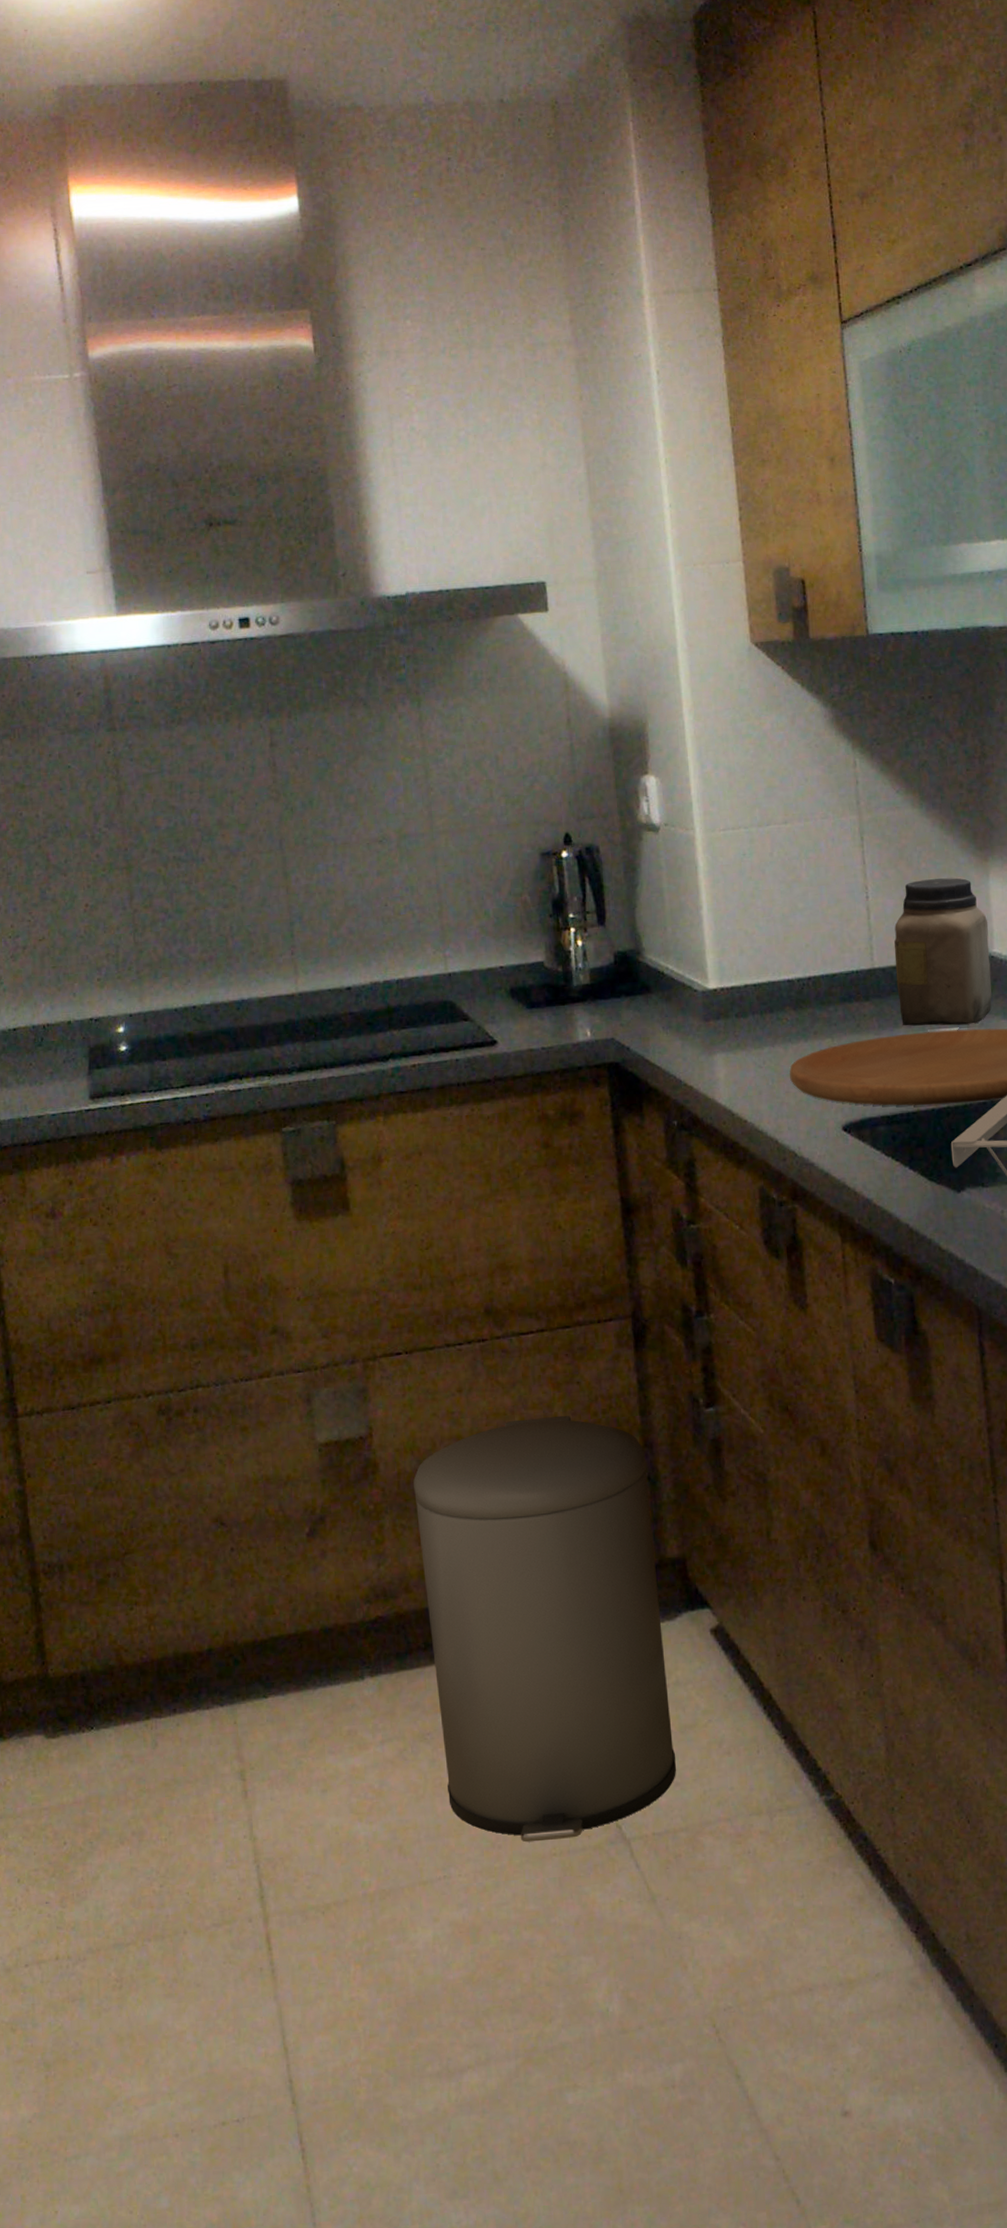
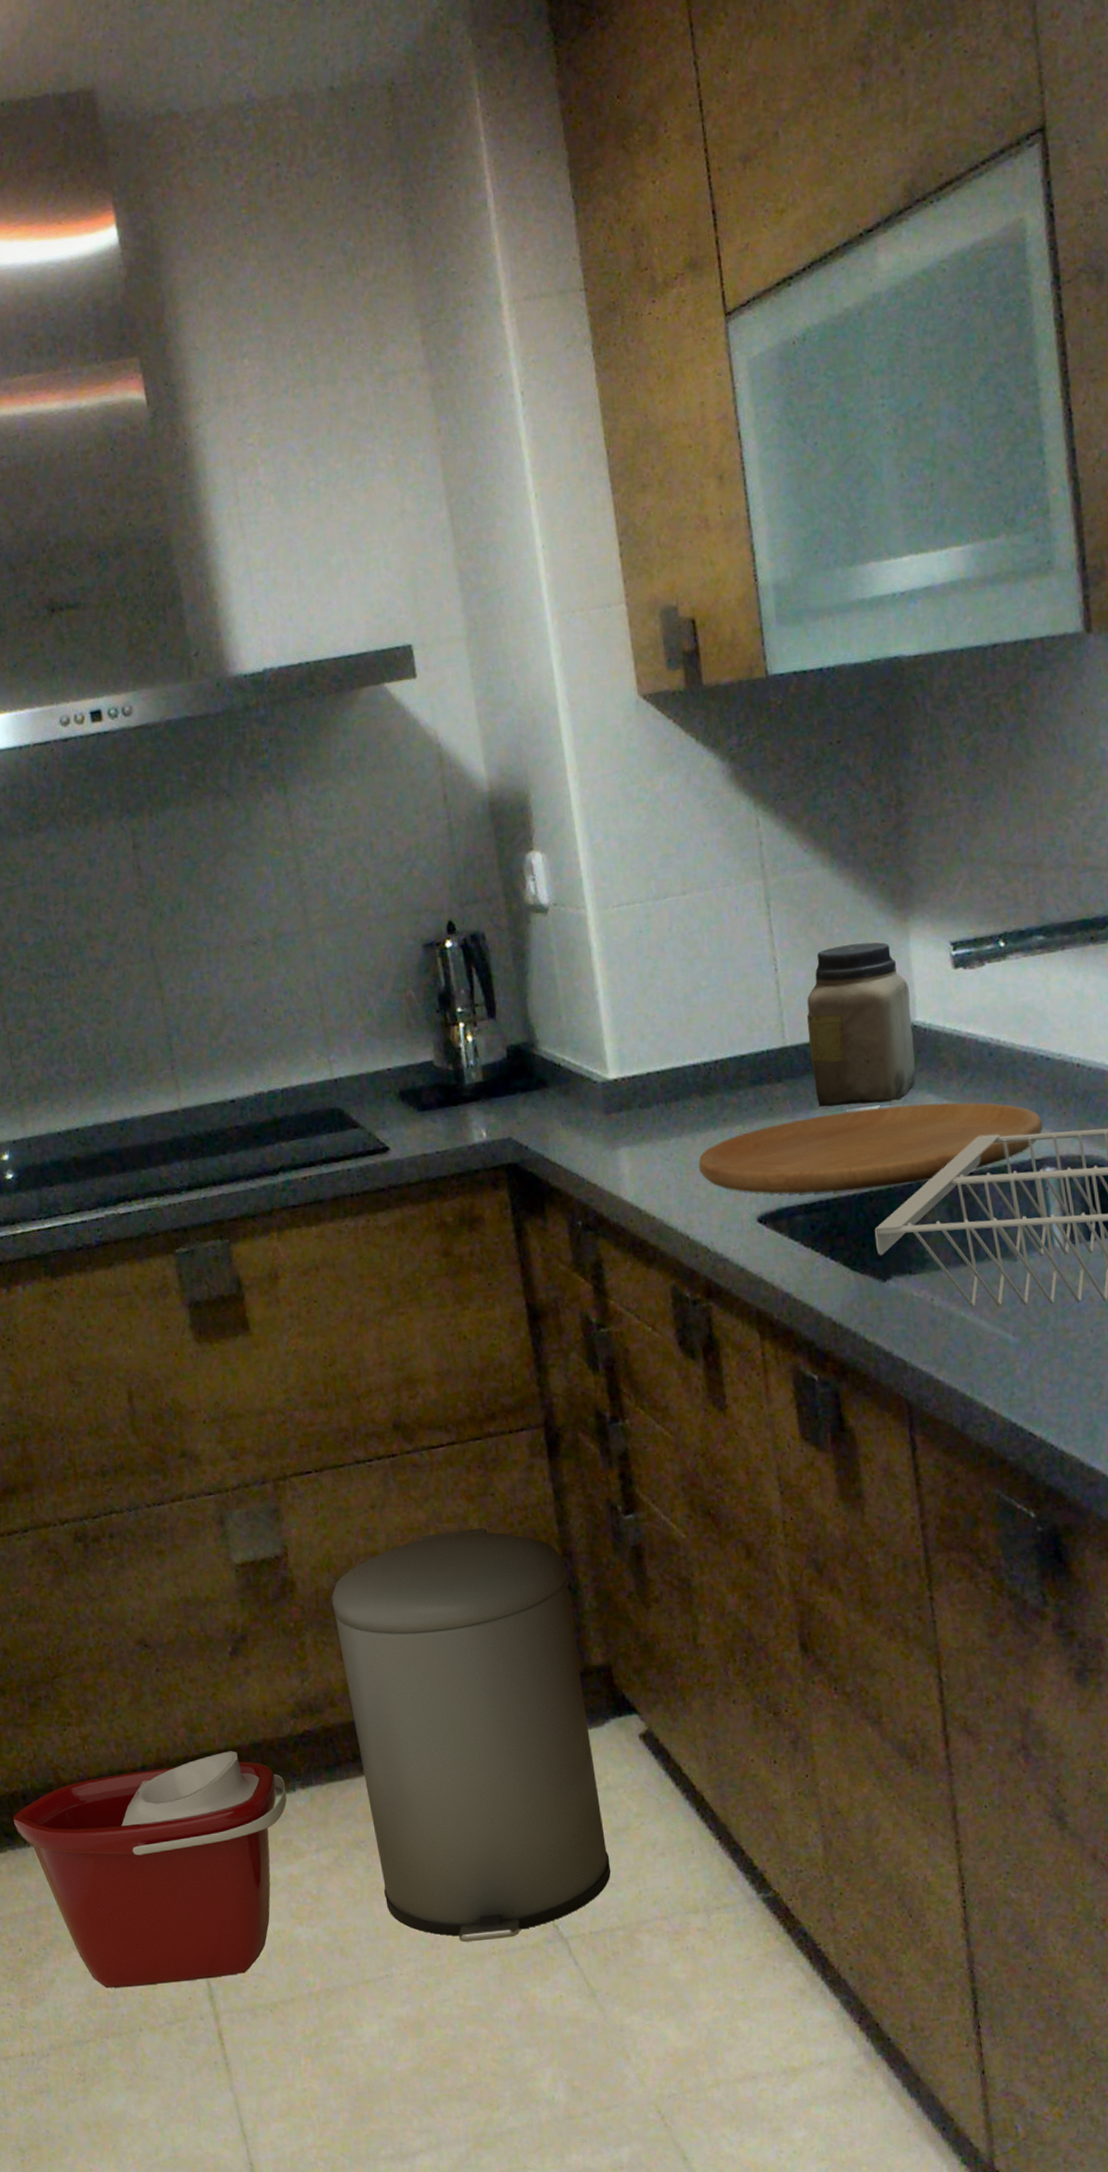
bucket: none [69,1635,355,1886] -> present [12,1751,287,1988]

